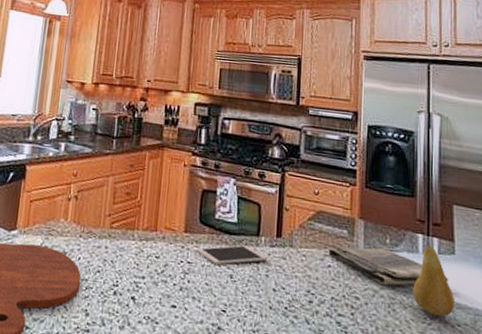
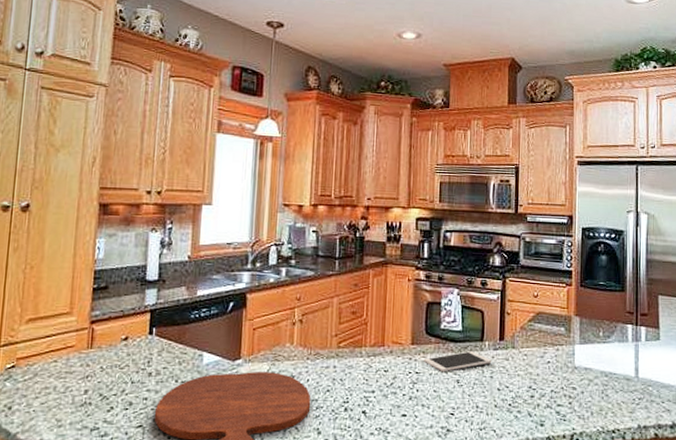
dish towel: present [328,247,448,286] -> none [547,340,654,374]
fruit: present [412,245,455,317] -> none [623,334,659,397]

